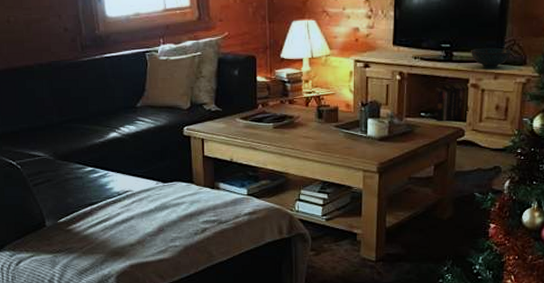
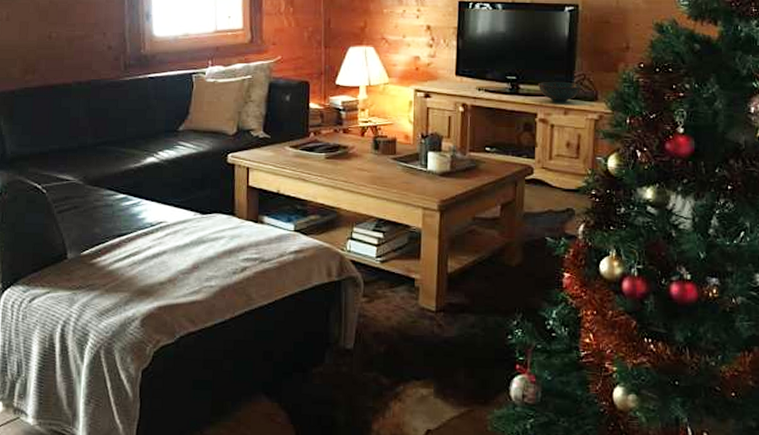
books: present [433,84,468,121] -> none [499,118,536,157]

